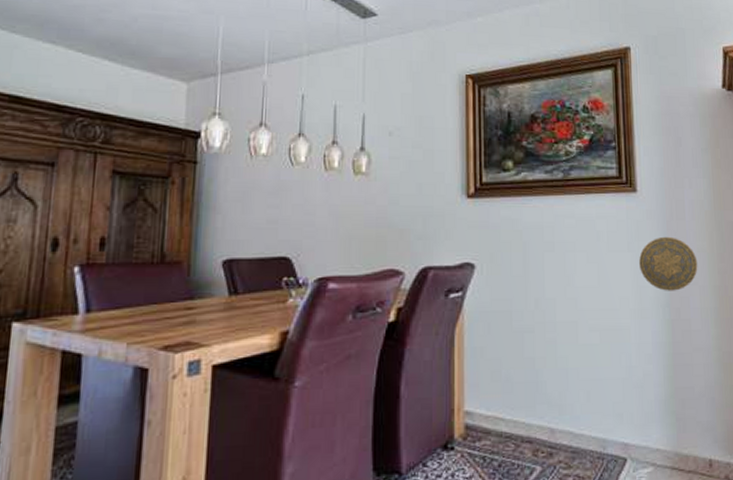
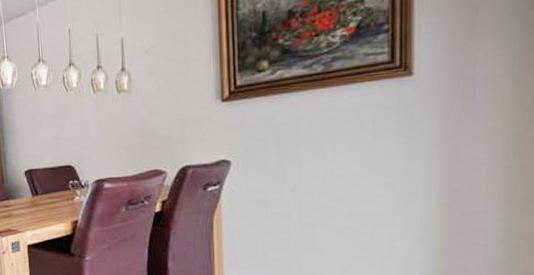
decorative plate: present [639,236,698,291] -> none [411,118,487,175]

